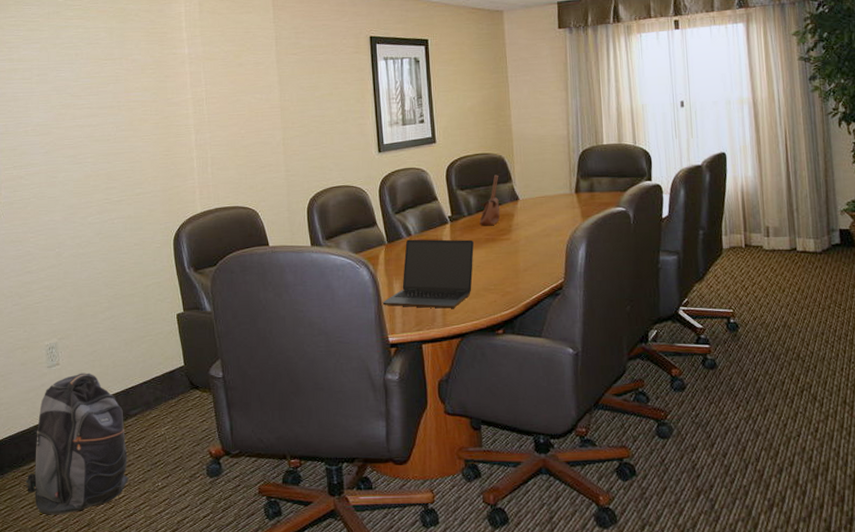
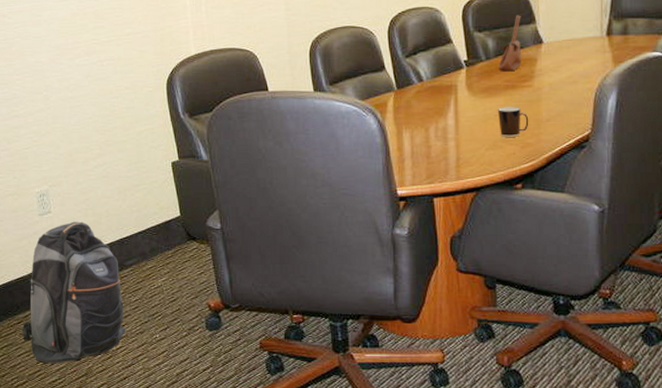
laptop: present [382,239,475,309] -> none [391,85,493,160]
mug: none [479,258,508,287] -> present [497,107,529,138]

